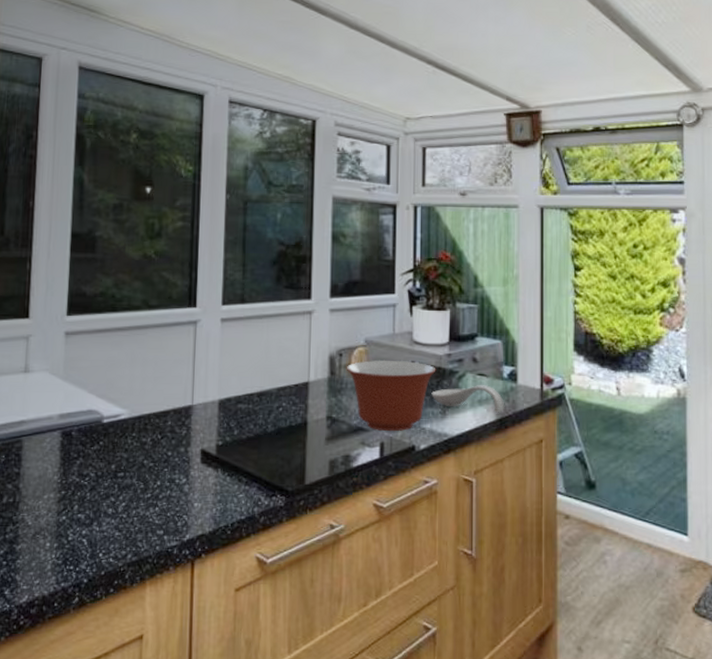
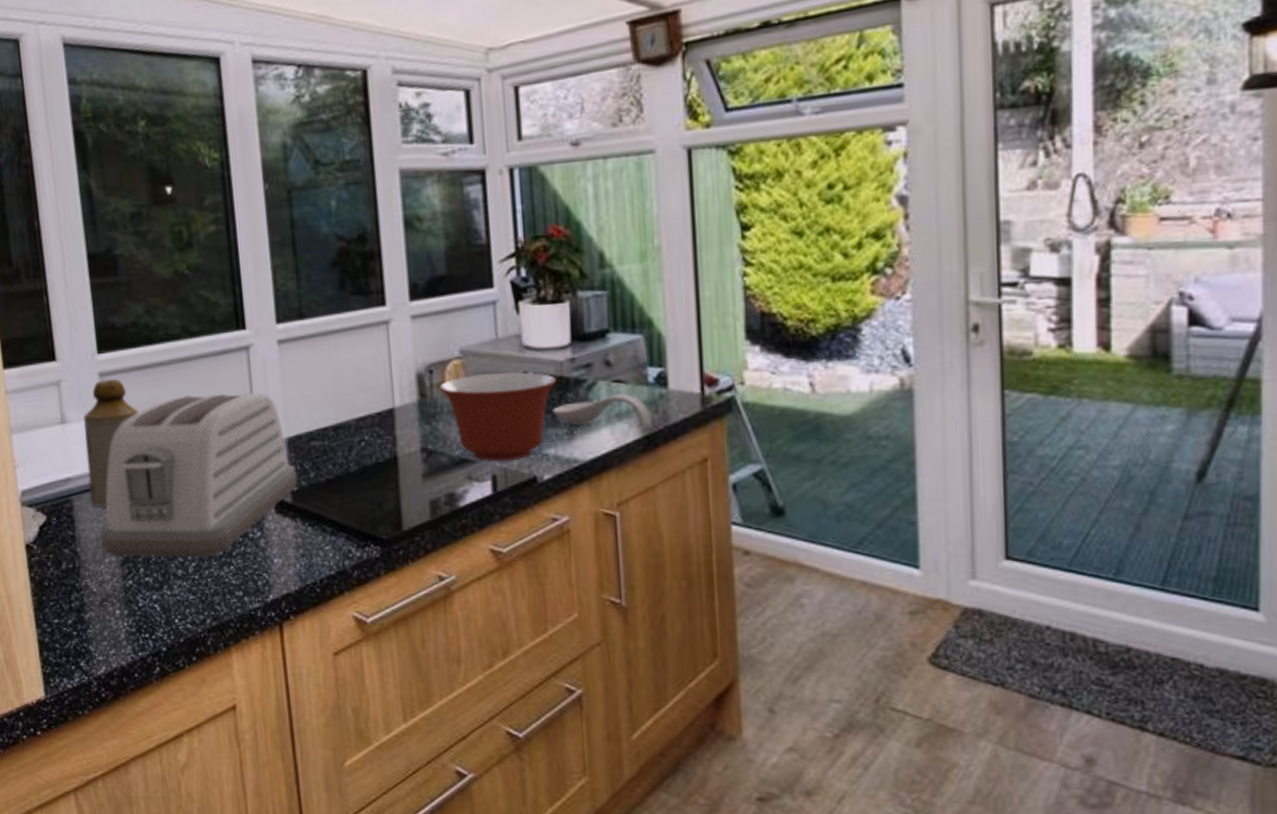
bottle: none [39,338,95,449] -> present [83,379,139,508]
toaster: none [43,358,223,499] -> present [100,392,298,559]

